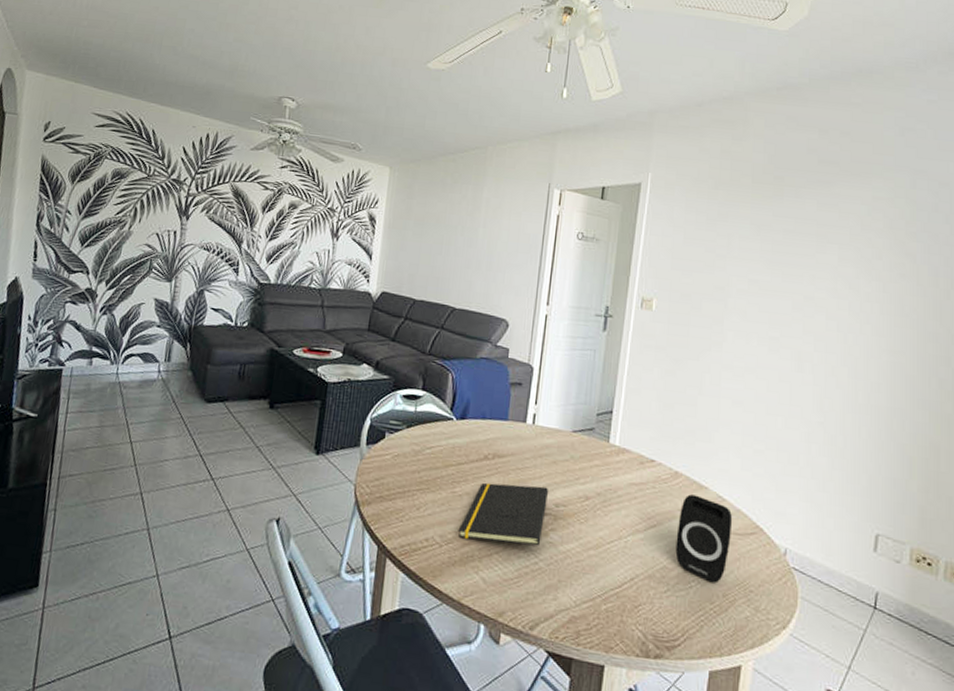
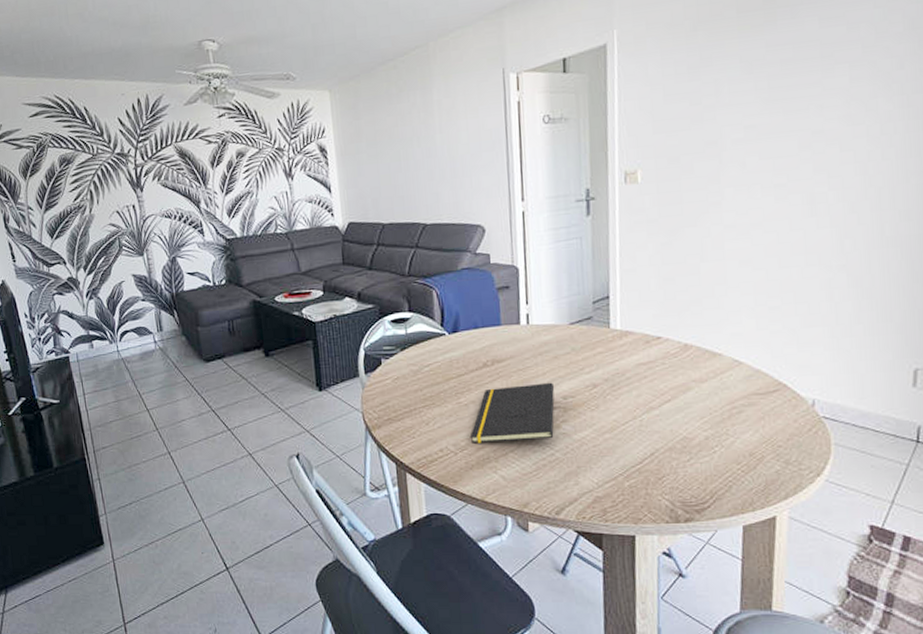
speaker: present [675,494,733,583] -> none [693,363,753,445]

